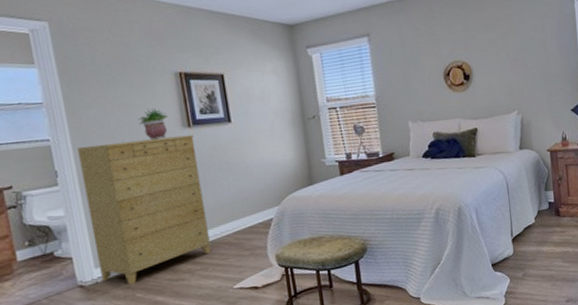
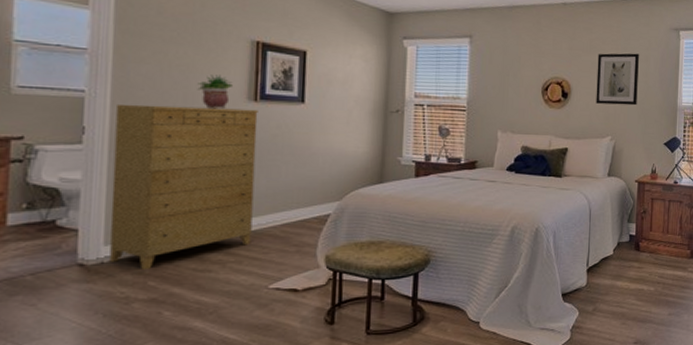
wall art: none [493,24,539,81] -> present [596,53,639,106]

